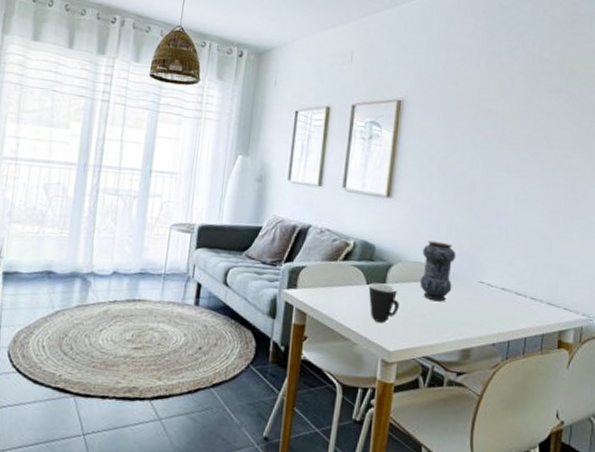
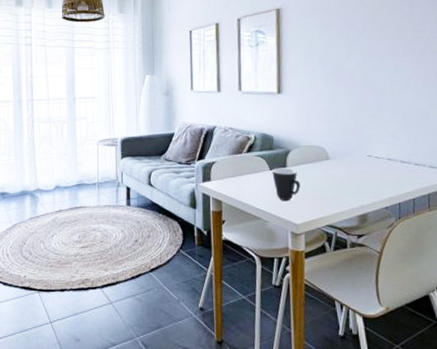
vase: present [419,241,456,302] -> none [315,126,345,177]

